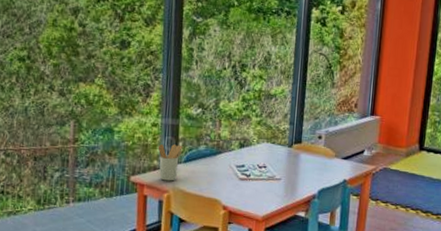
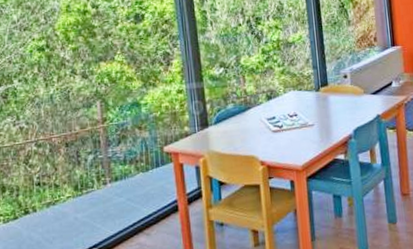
utensil holder: present [158,144,183,181] -> none [186,107,211,146]

